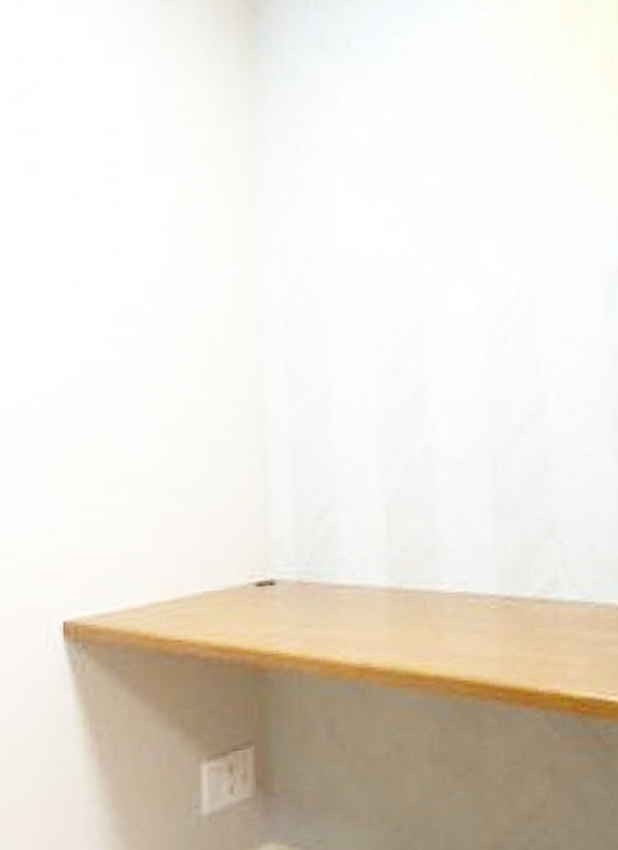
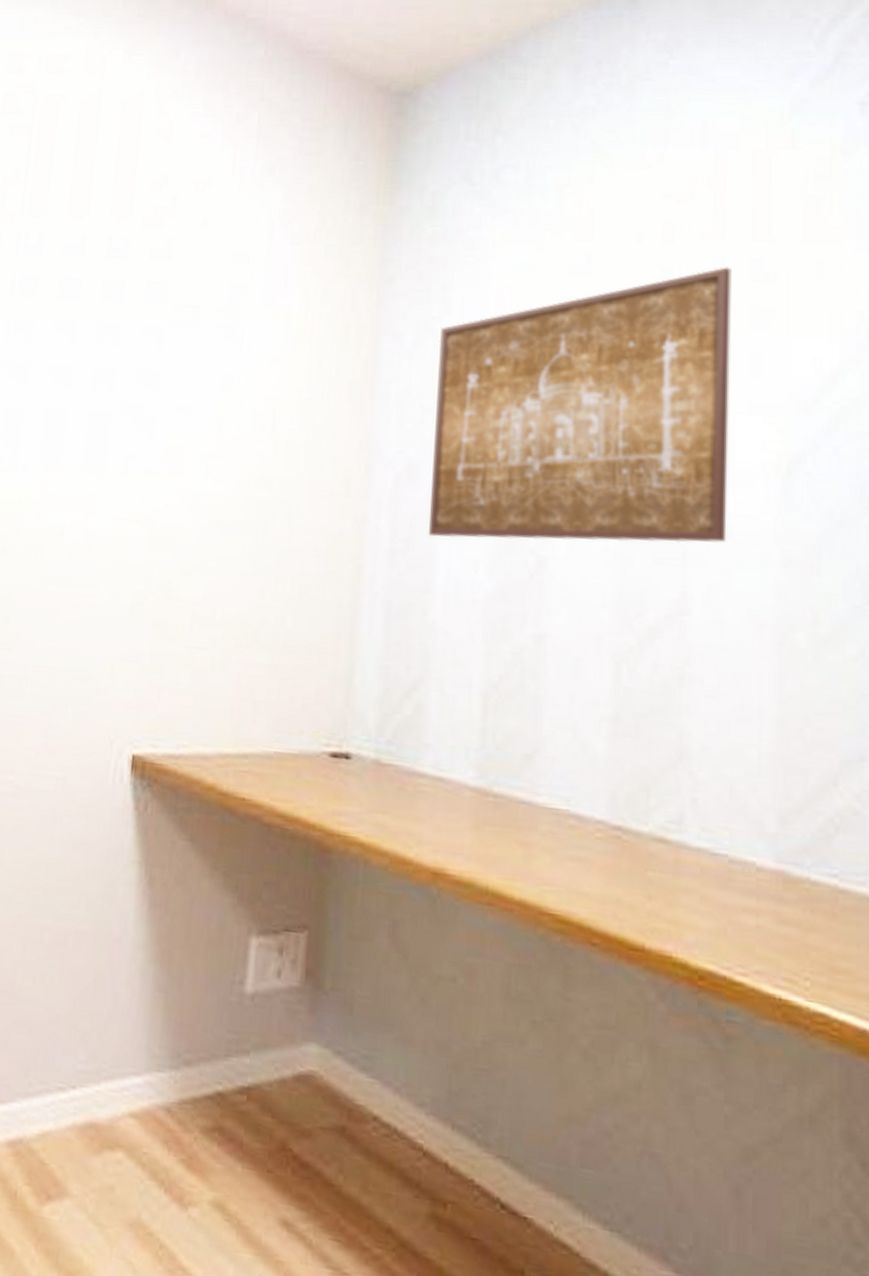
wall art: none [312,114,569,374] -> present [429,267,731,543]

